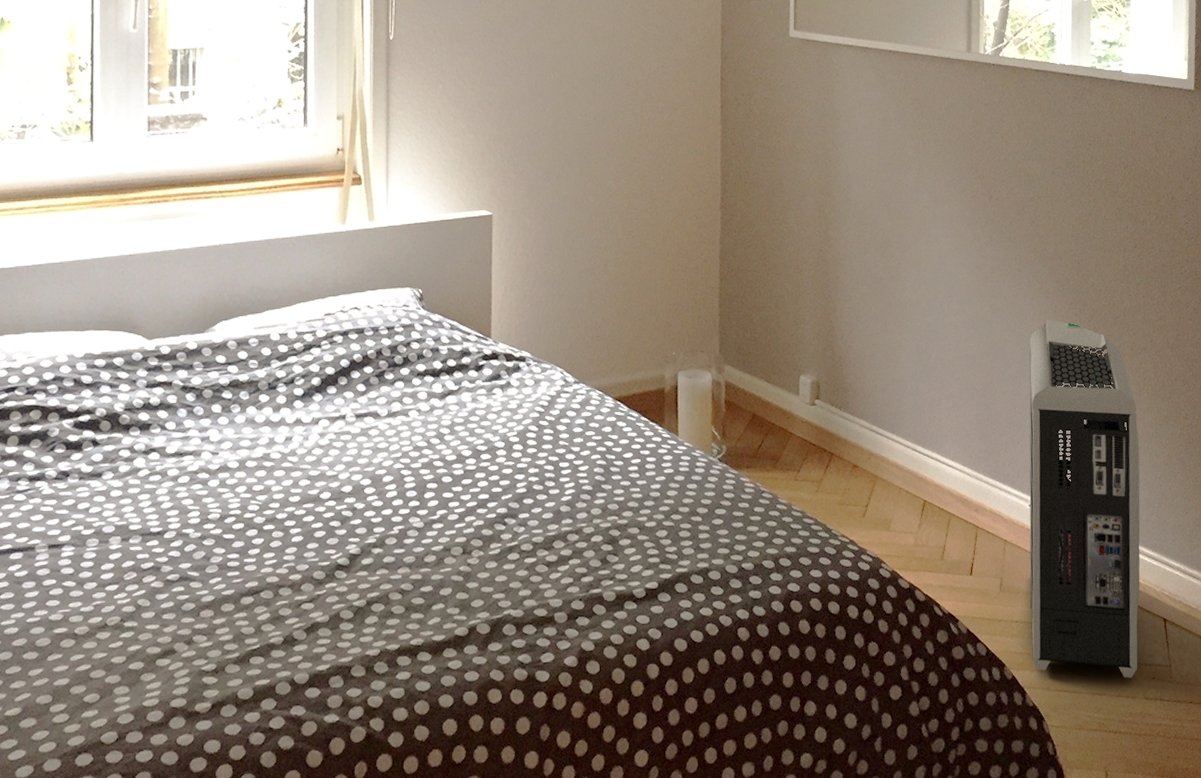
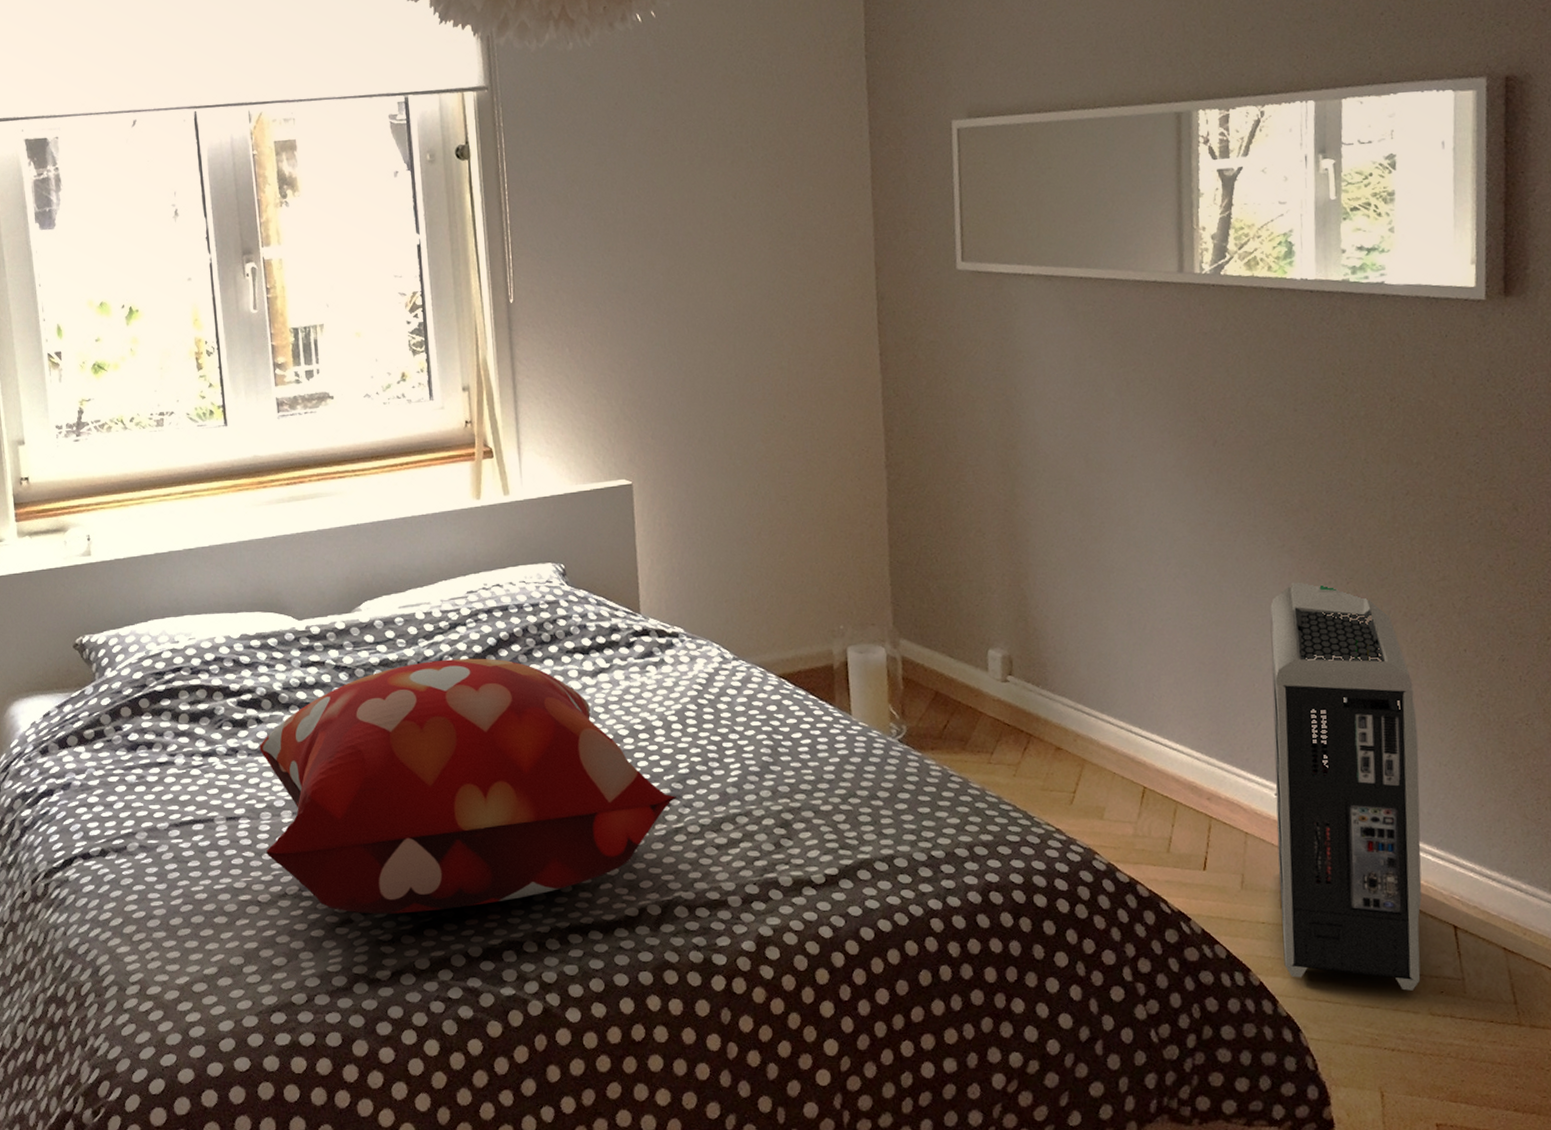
decorative pillow: none [89,380,513,643] -> present [259,658,677,914]

